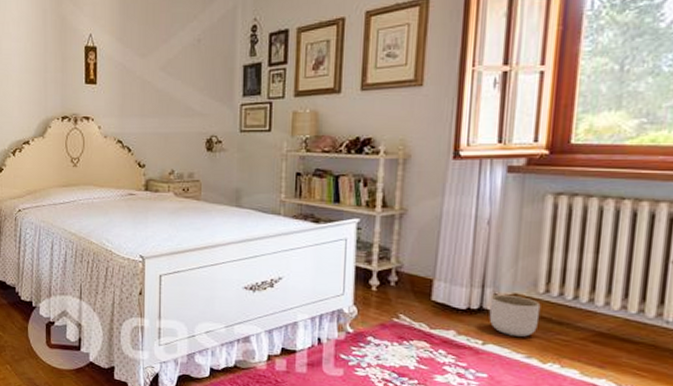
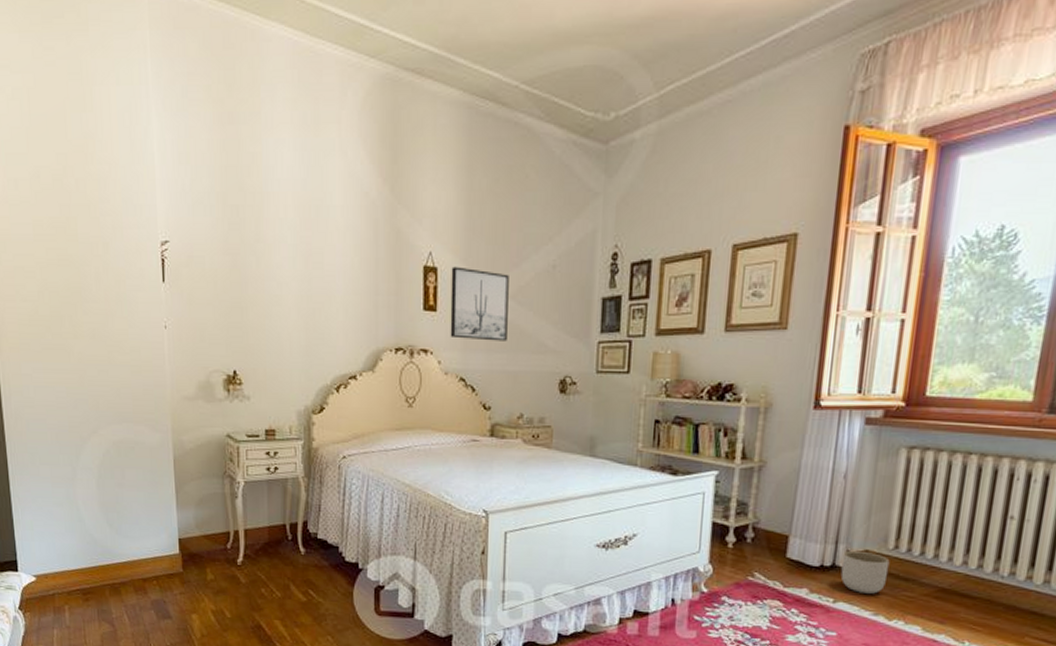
wall art: none [108,45,159,108] -> present [450,266,509,341]

